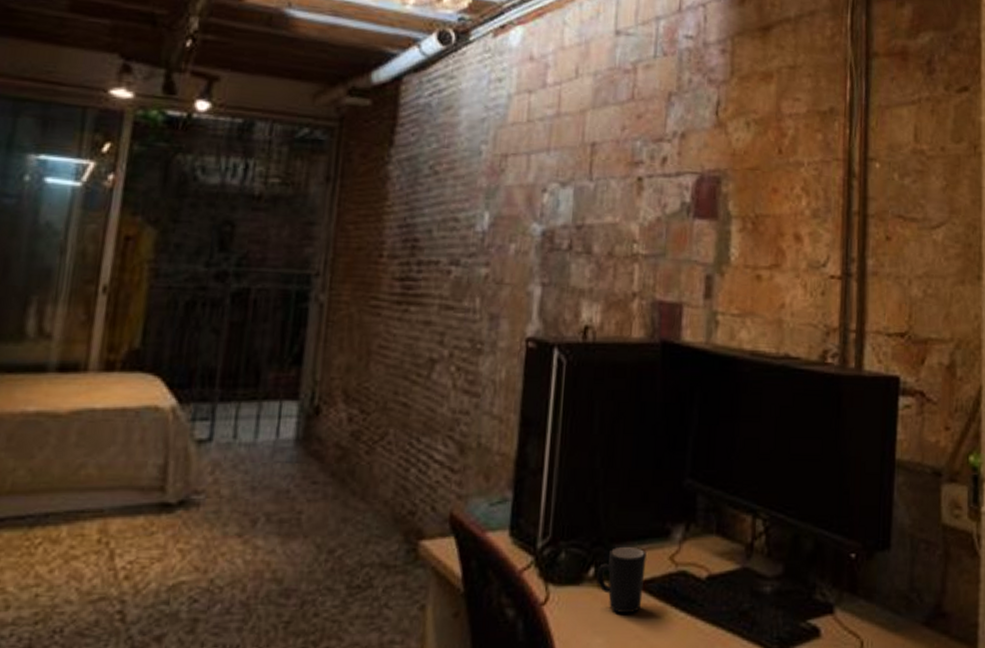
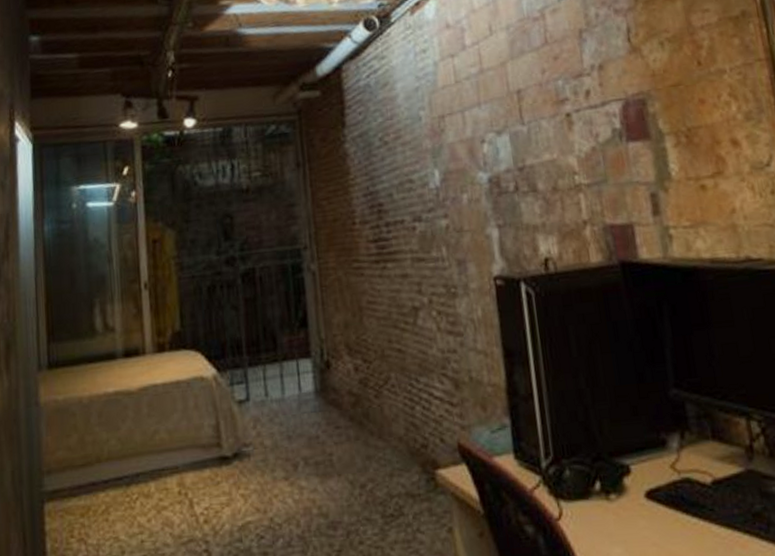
mug: present [597,546,647,614] -> none [603,458,652,524]

